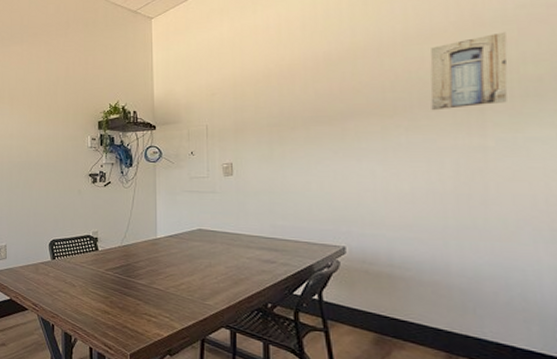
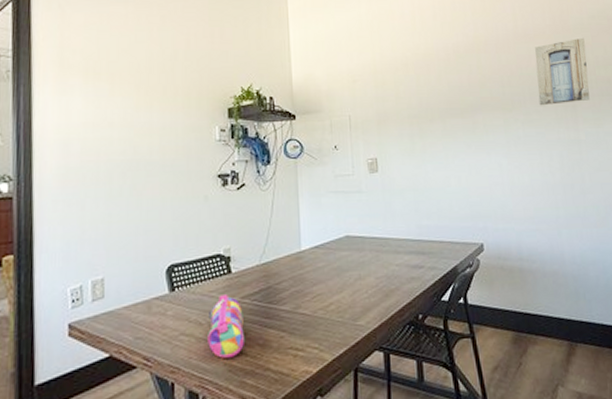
pencil case: none [79,266,108,314] -> present [208,295,246,358]

